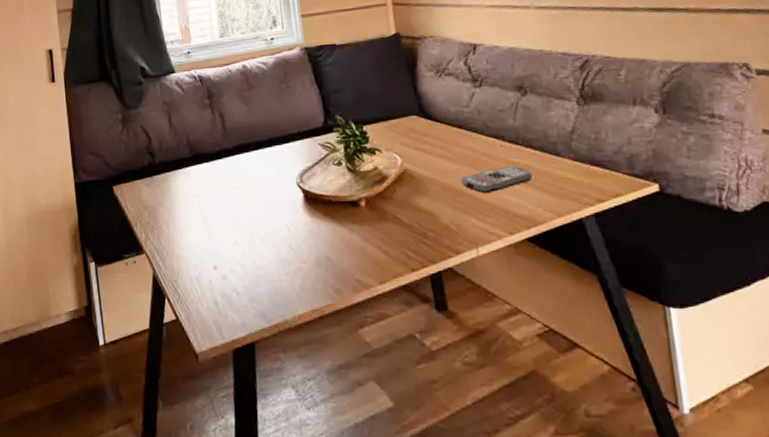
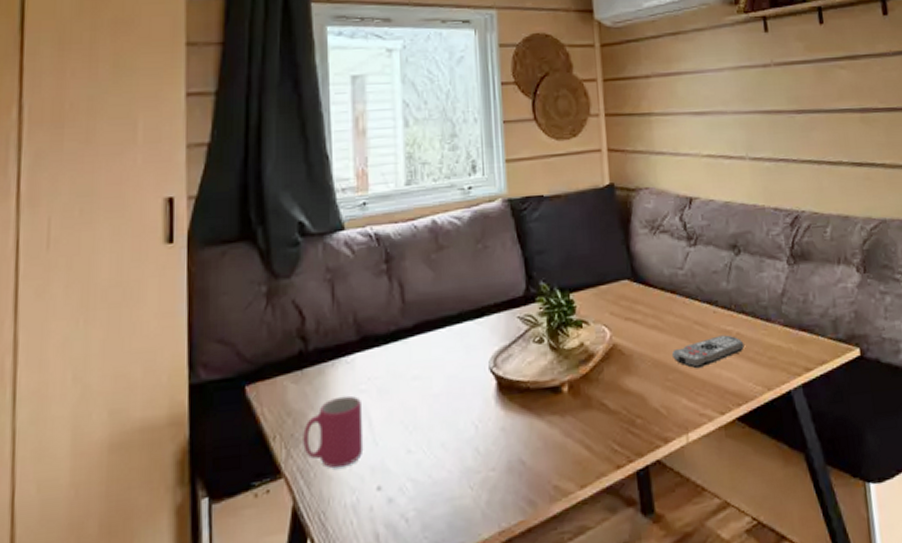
mug: none [156,197,202,250] -> present [303,395,364,469]

